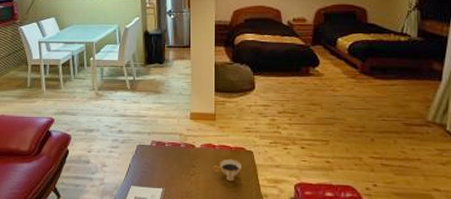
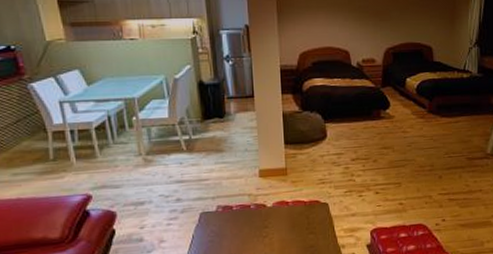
teacup: present [213,158,242,182] -> none [287,213,317,238]

